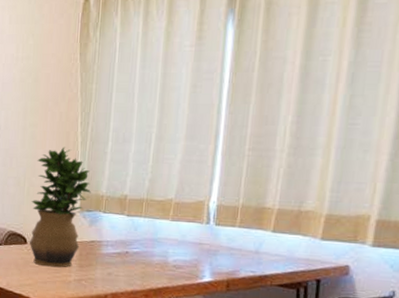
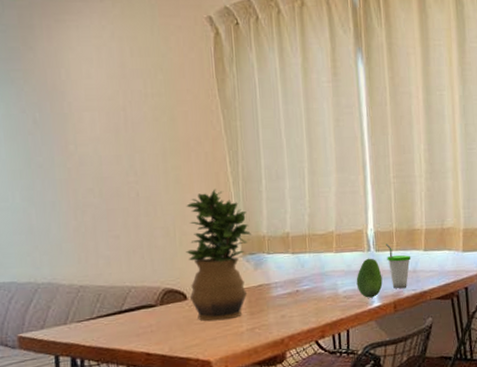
fruit: none [188,231,219,272] -> present [356,258,383,298]
cup: none [227,219,256,268] -> present [386,243,411,289]

